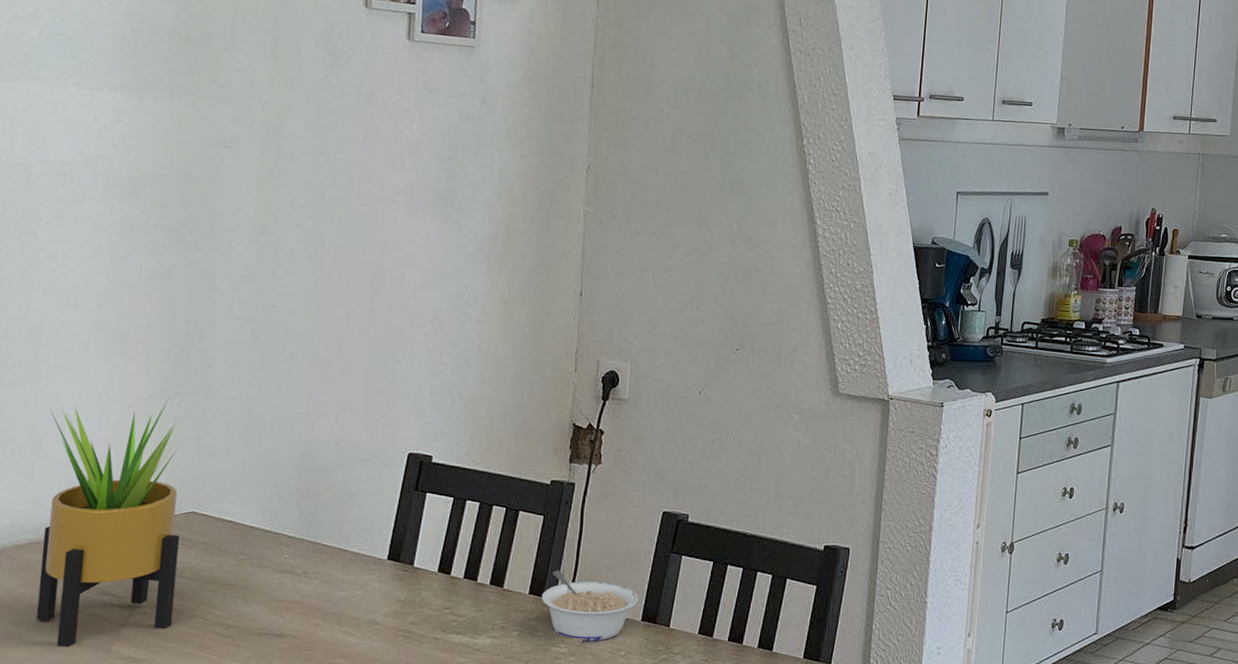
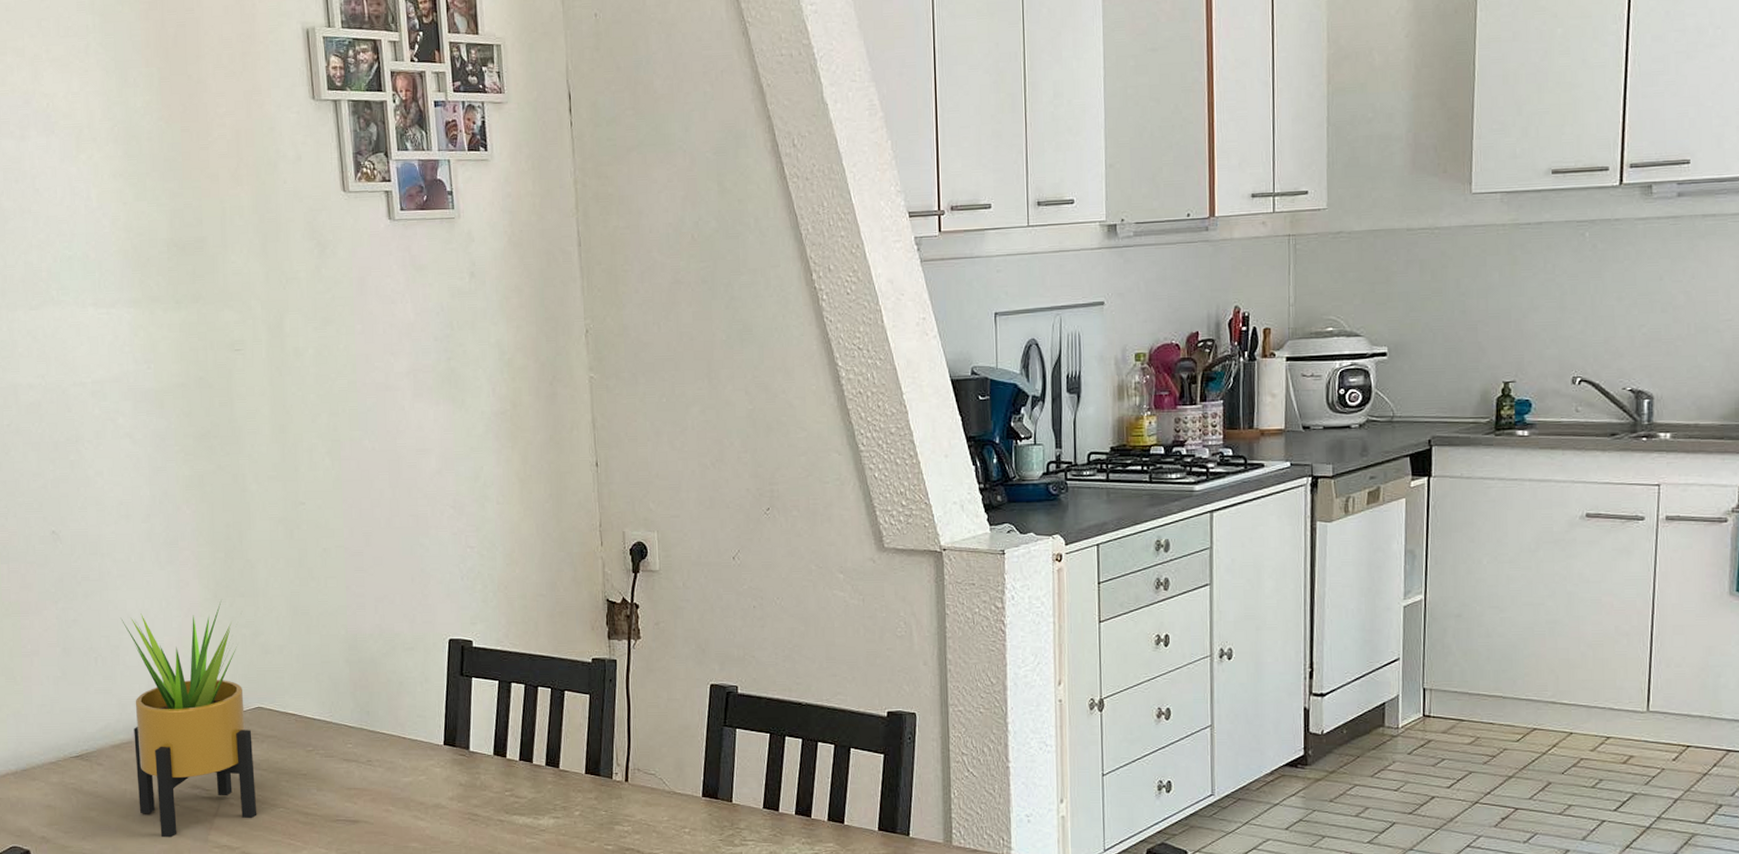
legume: present [541,570,638,642] -> none [598,748,696,820]

